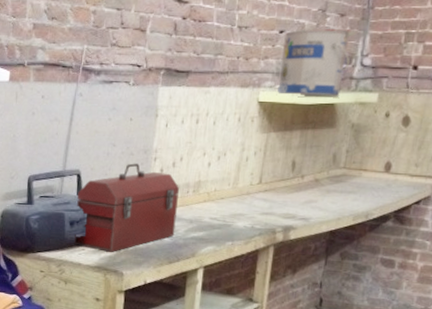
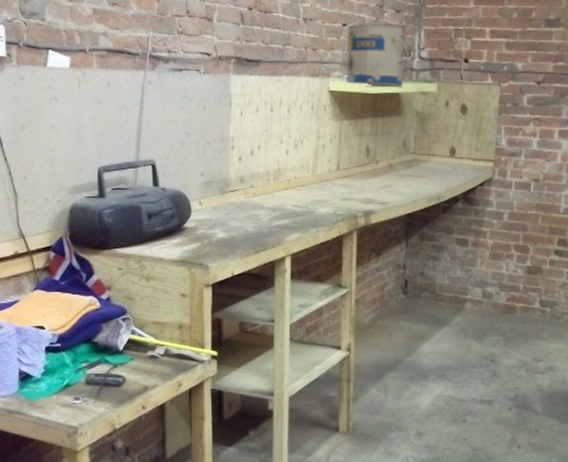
toolbox: present [74,163,179,252] -> none [154,152,259,245]

